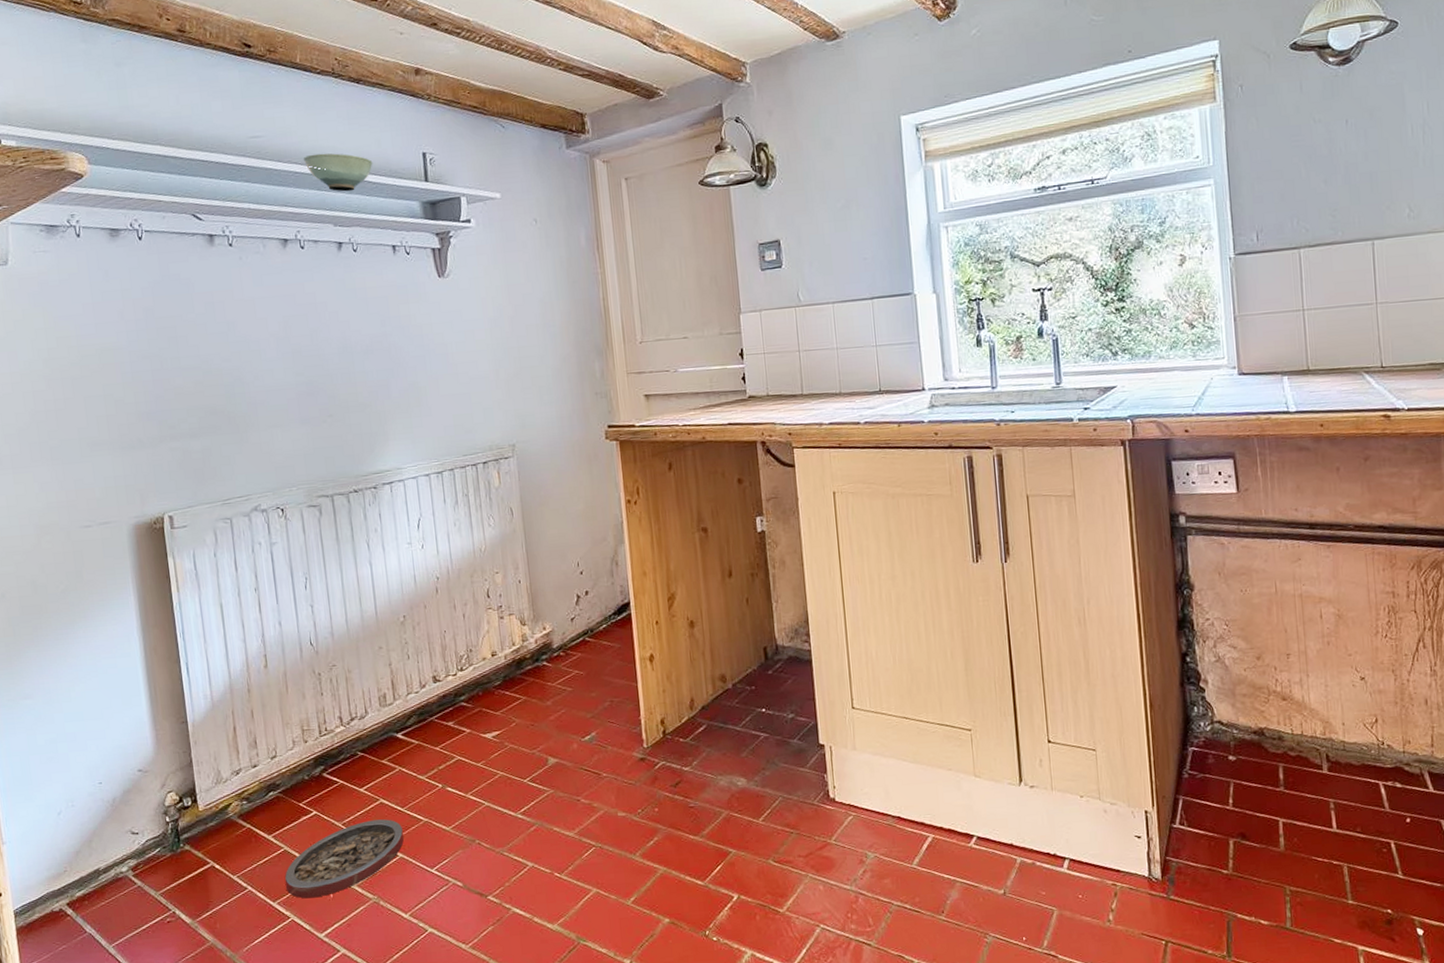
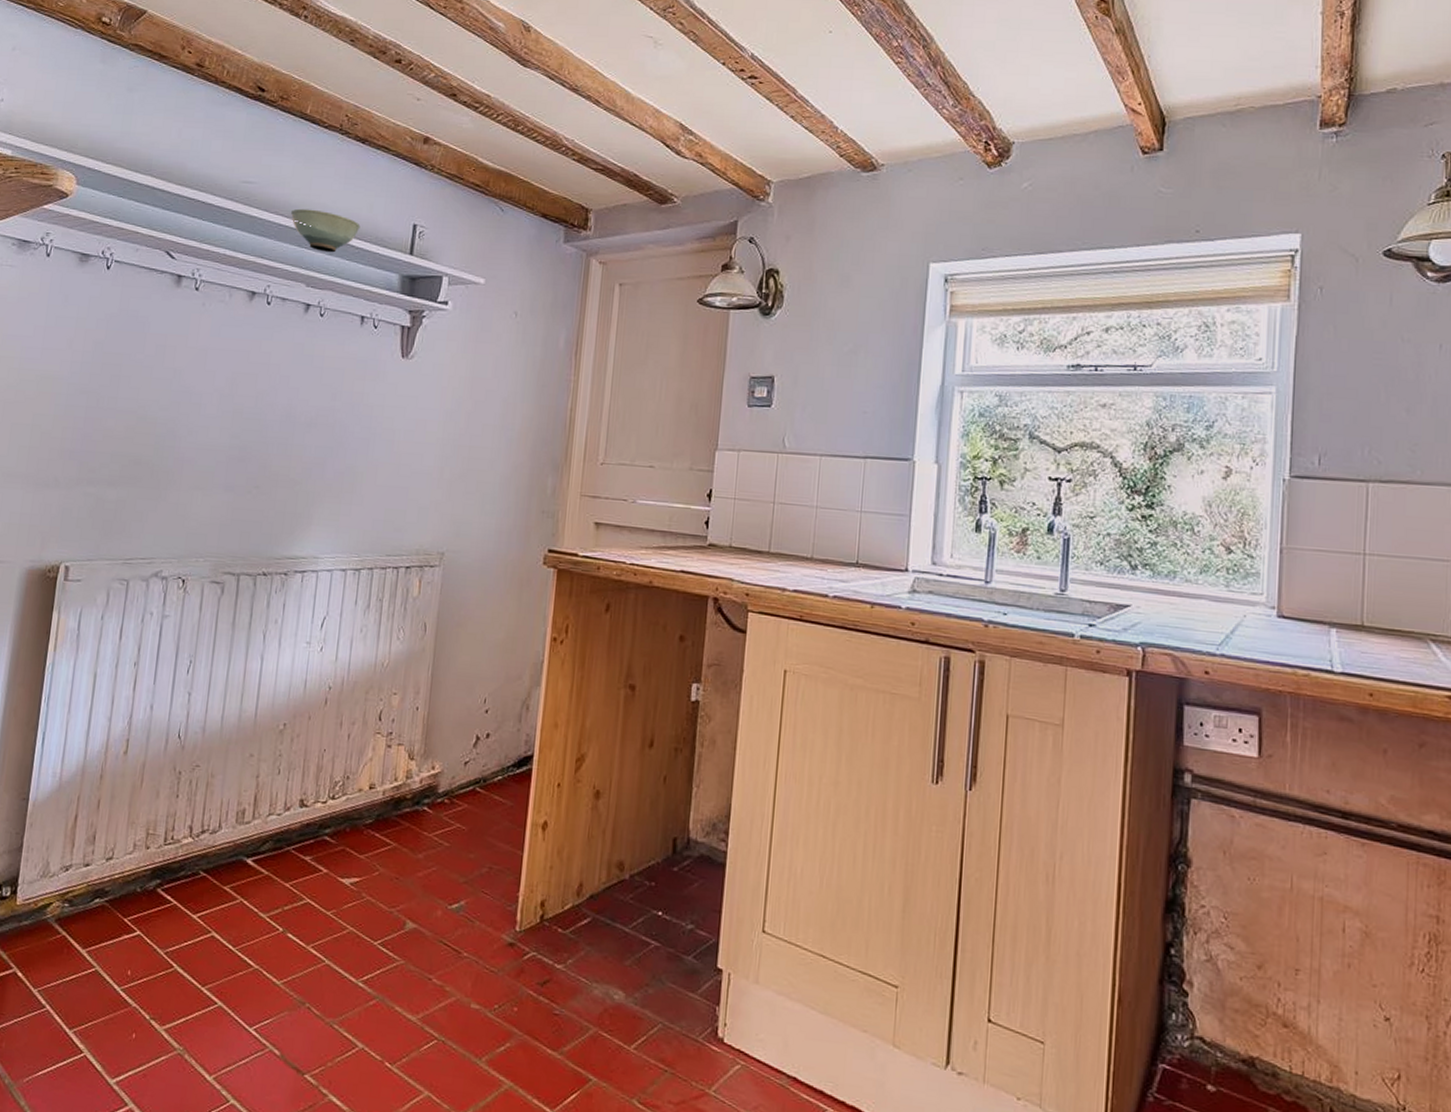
pet bowl: present [285,819,404,899] -> none [86,954,229,1035]

